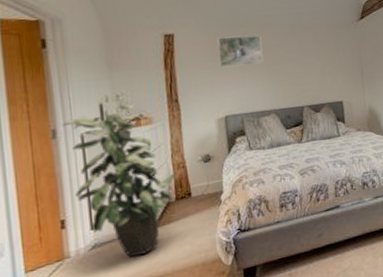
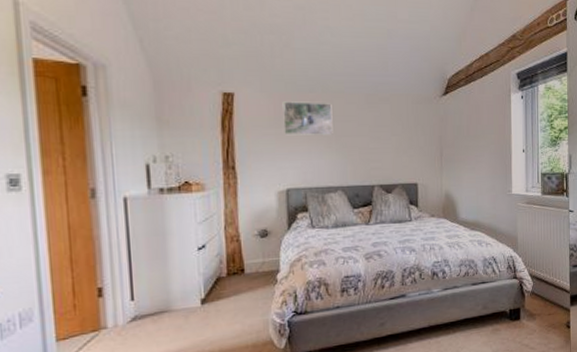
indoor plant: present [62,104,176,258] -> none [102,167,229,334]

